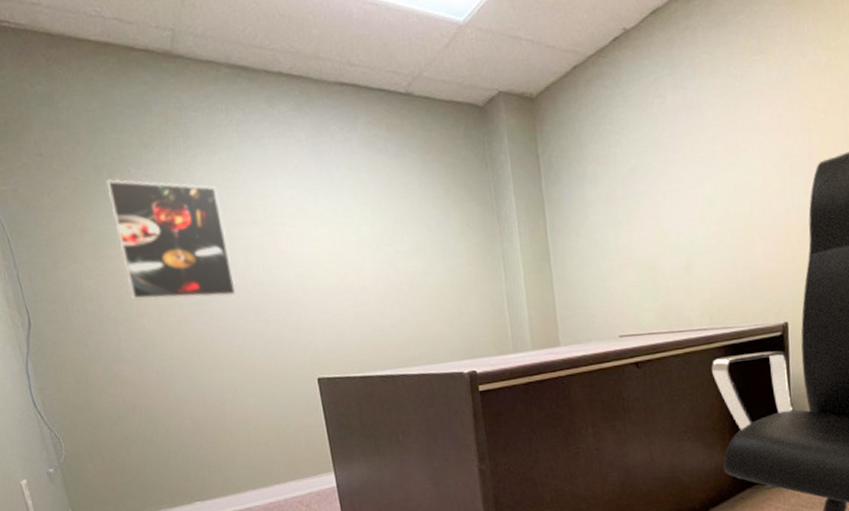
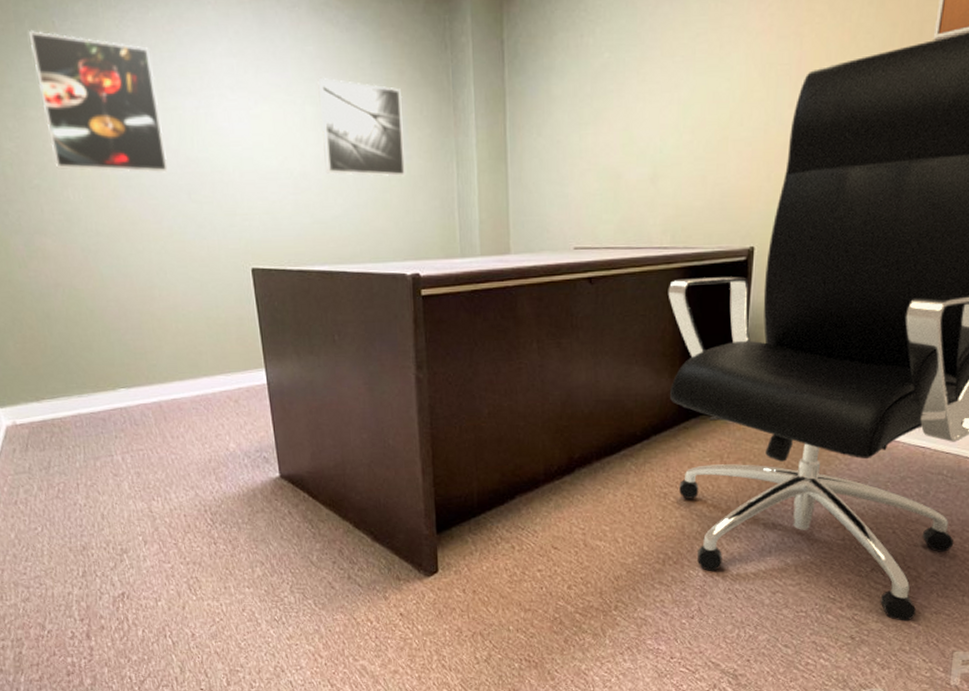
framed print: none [371,200,457,286] -> present [318,77,405,177]

